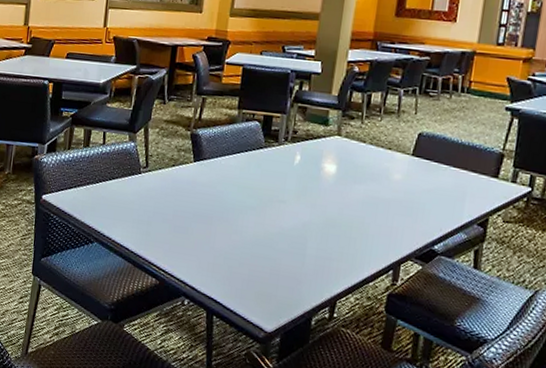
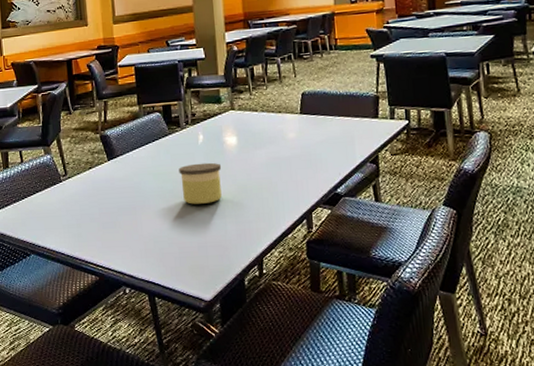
candle: none [265,184,314,231] -> present [179,162,222,205]

